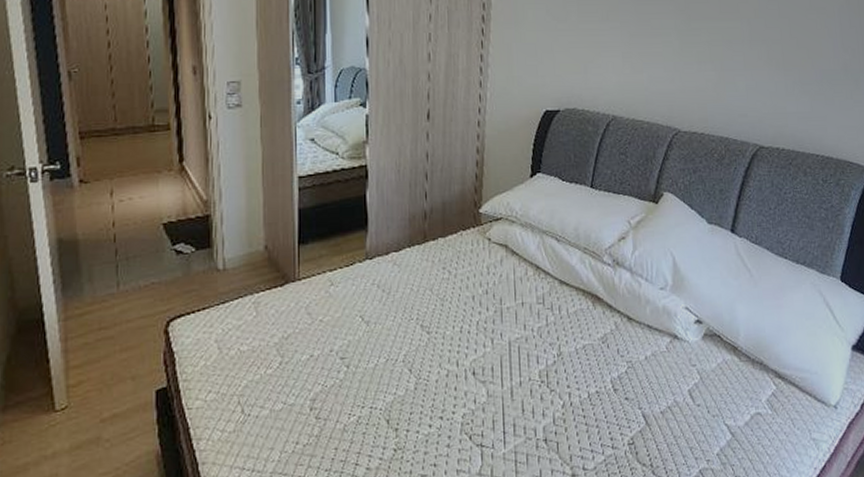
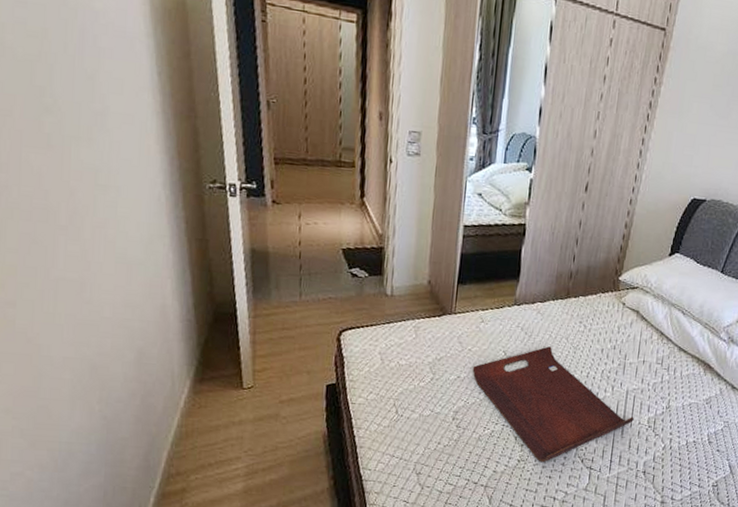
serving tray: none [327,302,523,448] -> present [472,346,634,463]

